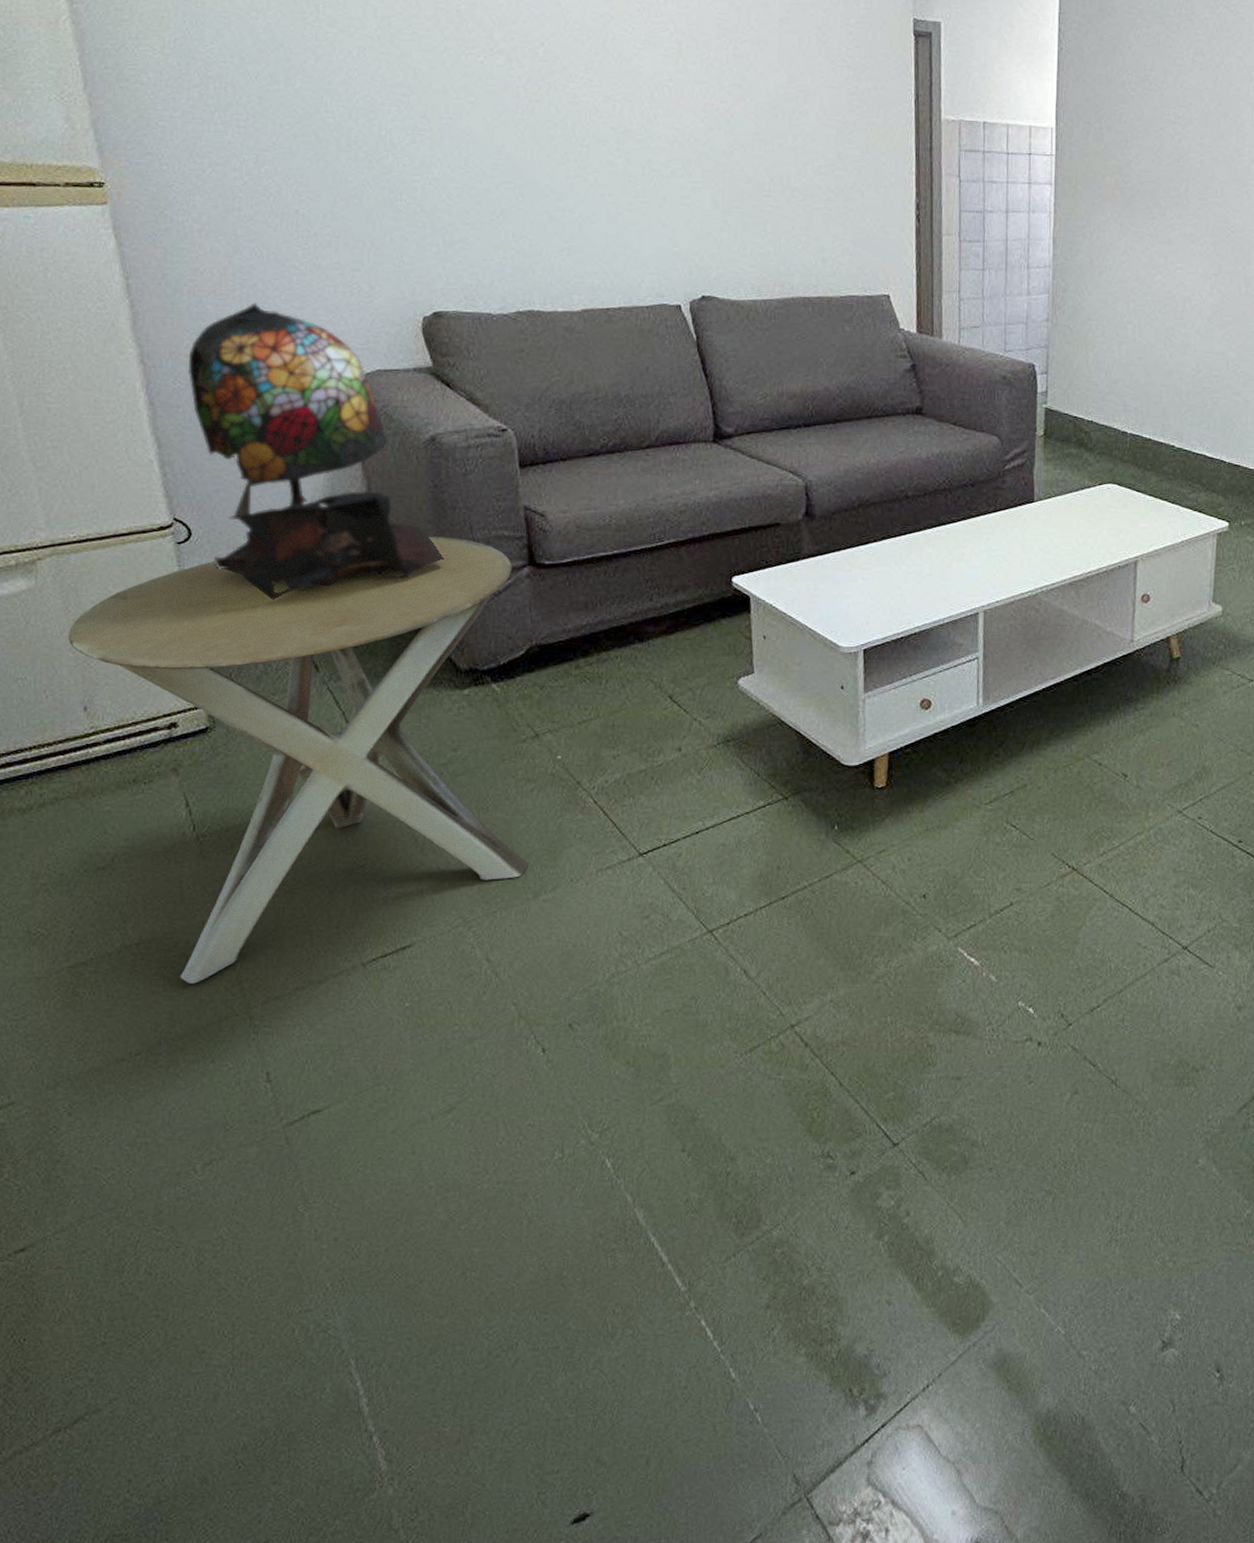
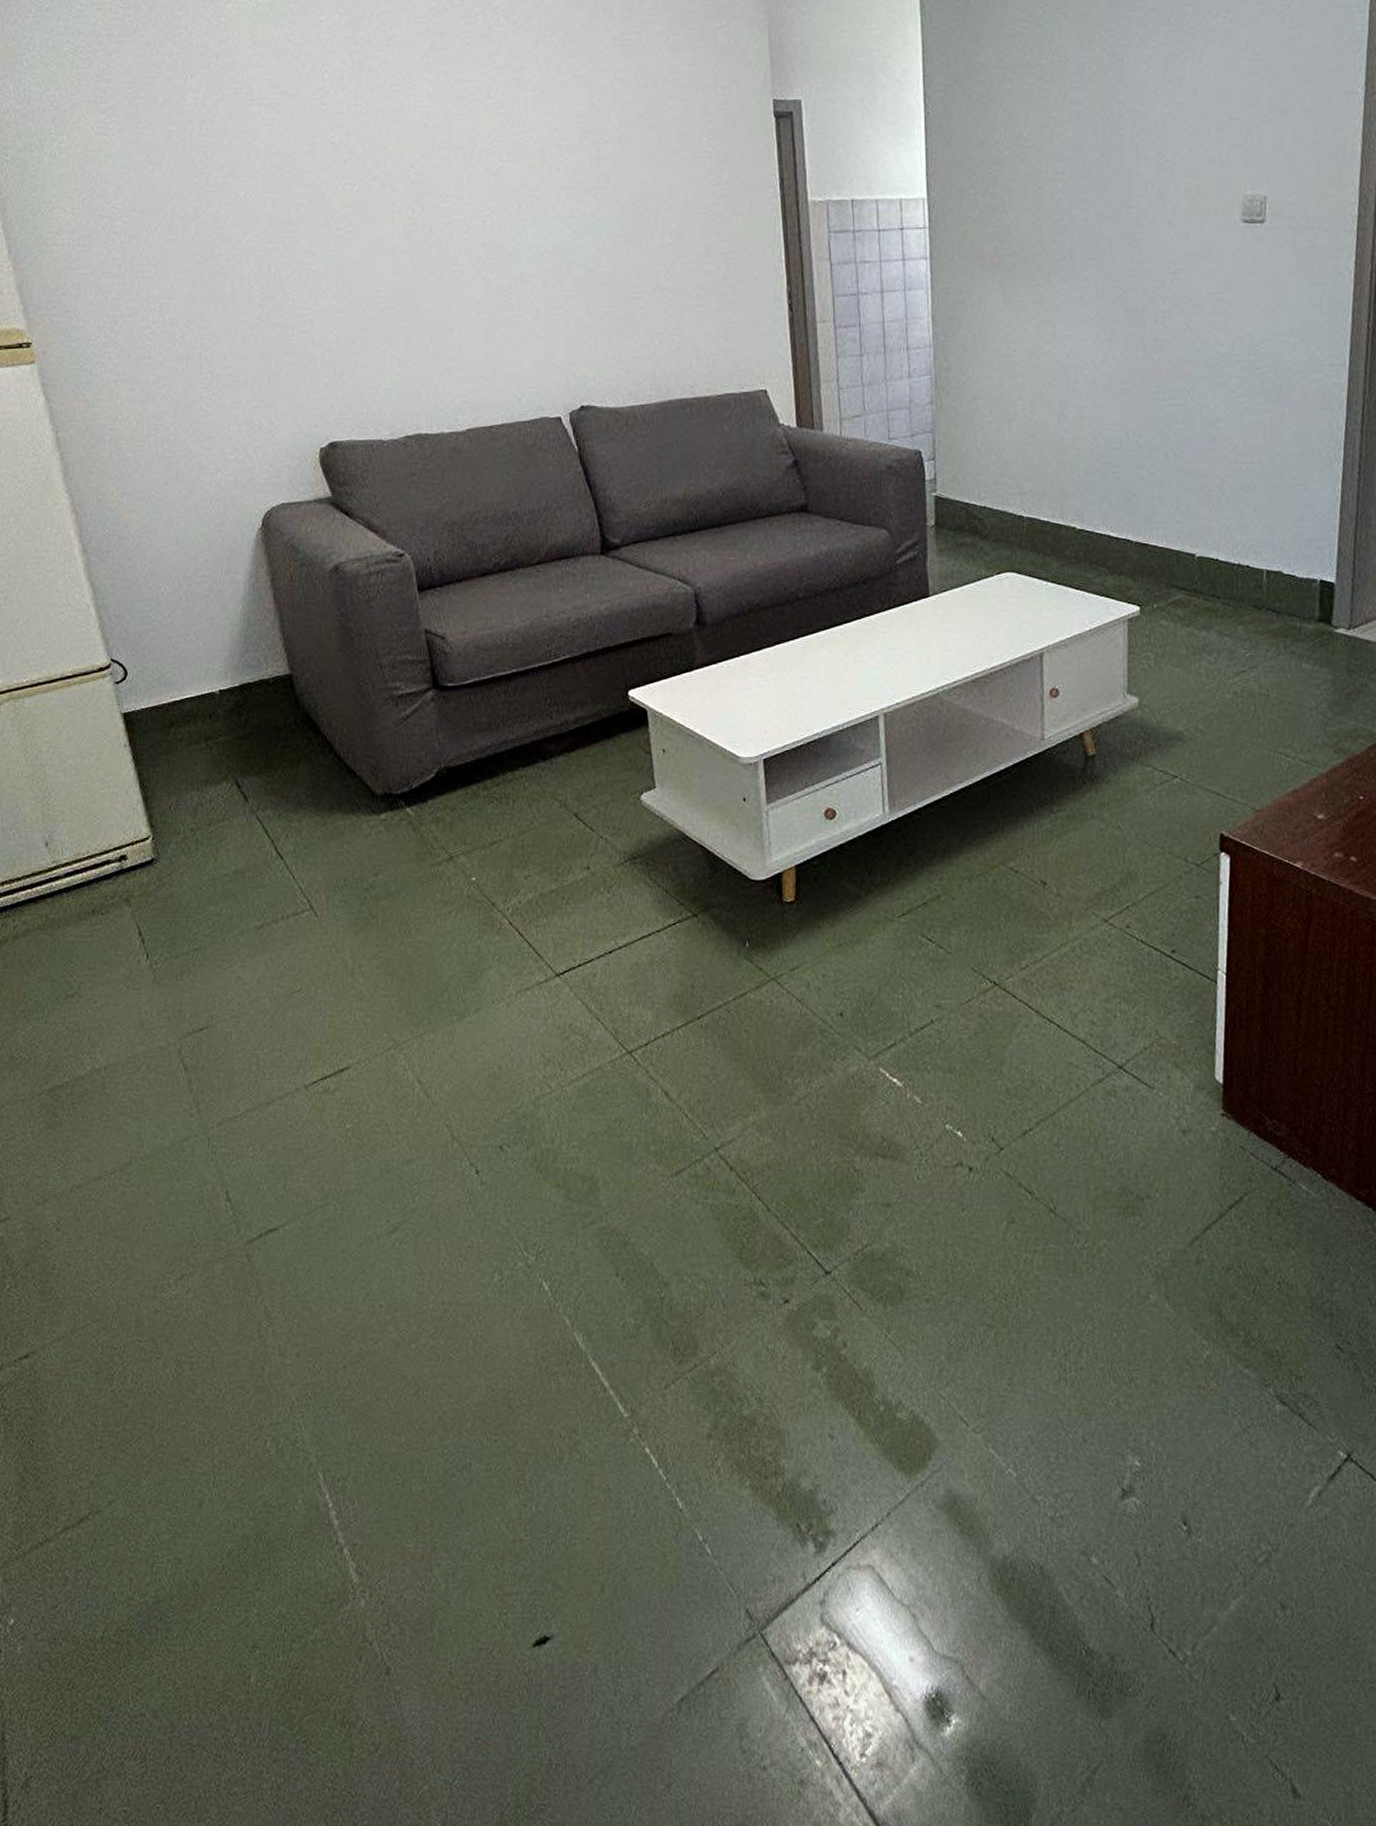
side table: present [69,536,529,984] -> none [28,664,452,1105]
table lamp: present [187,302,444,600] -> none [113,446,354,734]

